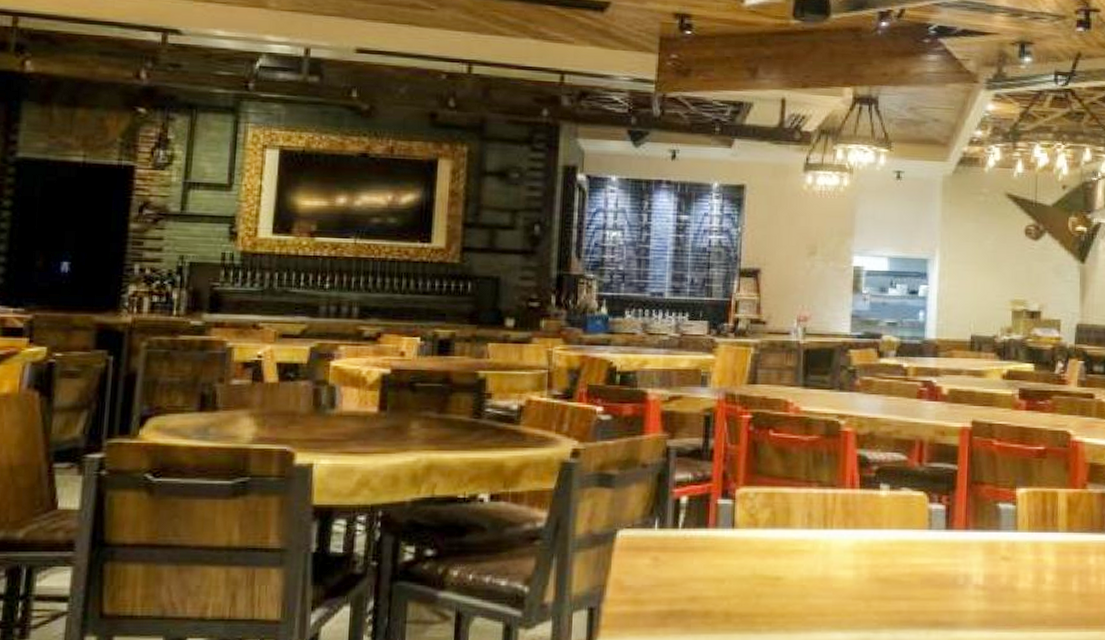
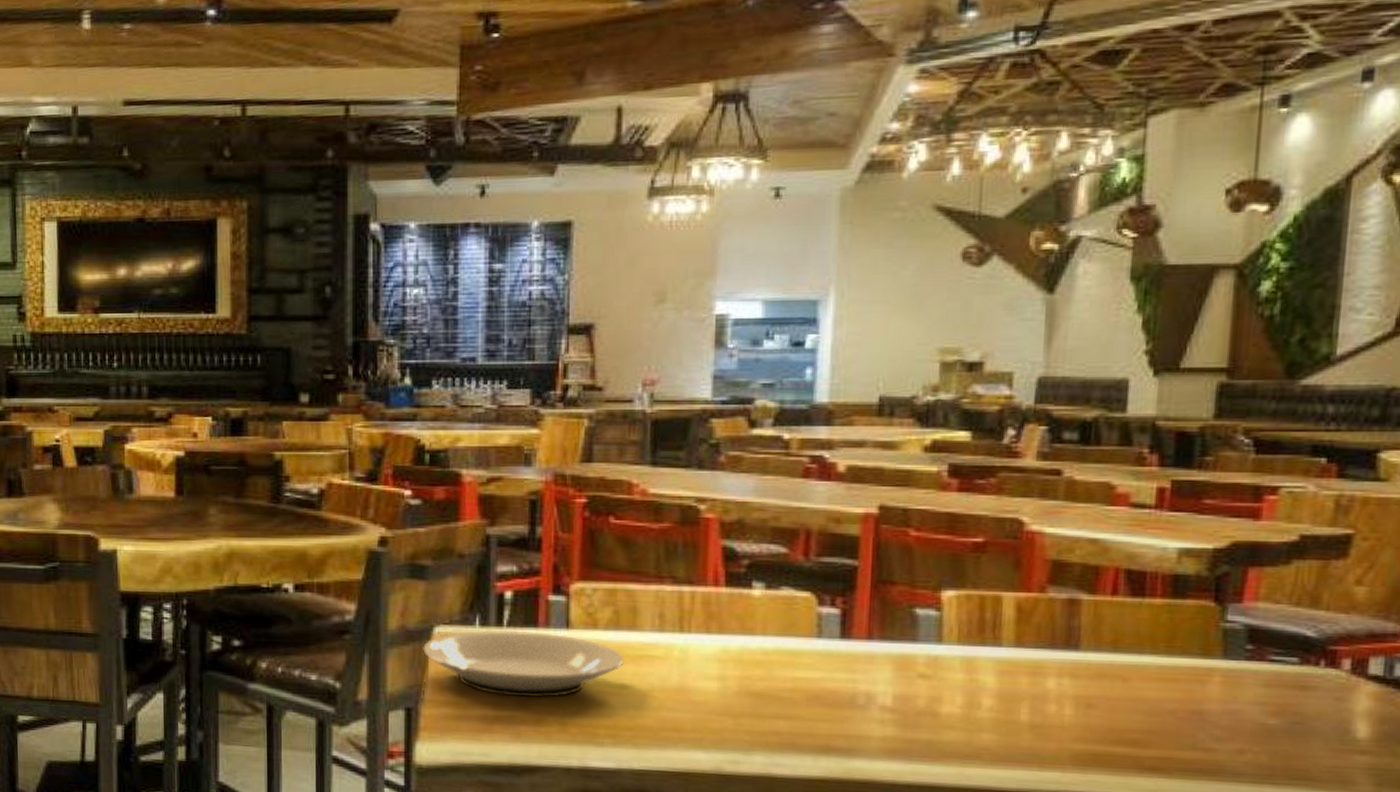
plate: none [607,531,779,591] -> present [423,630,624,697]

